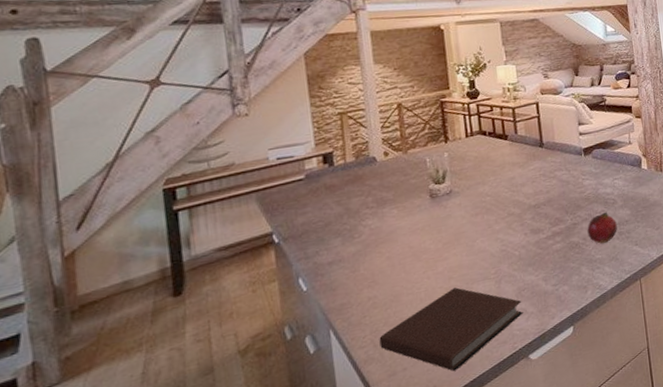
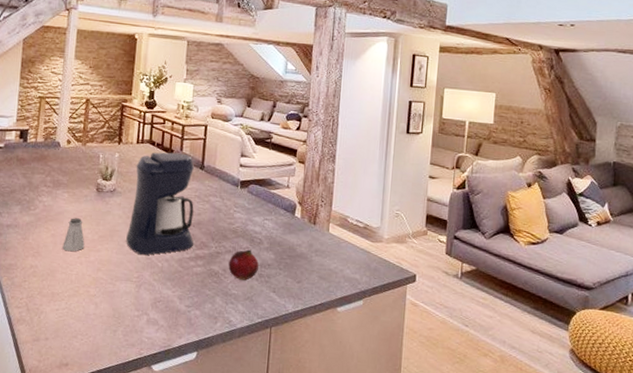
notebook: present [379,287,523,371] -> none [31,279,156,356]
saltshaker: none [402,231,429,270] -> present [62,218,85,252]
coffee maker: none [469,136,548,250] -> present [126,152,195,255]

